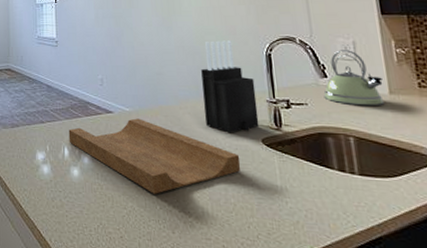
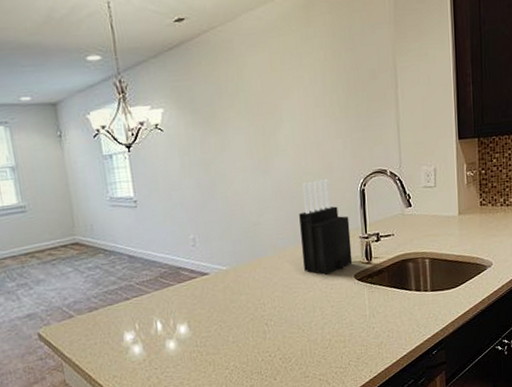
cutting board: present [68,118,241,194] -> none [159,275,336,348]
kettle: present [323,50,384,106] -> none [408,177,454,230]

